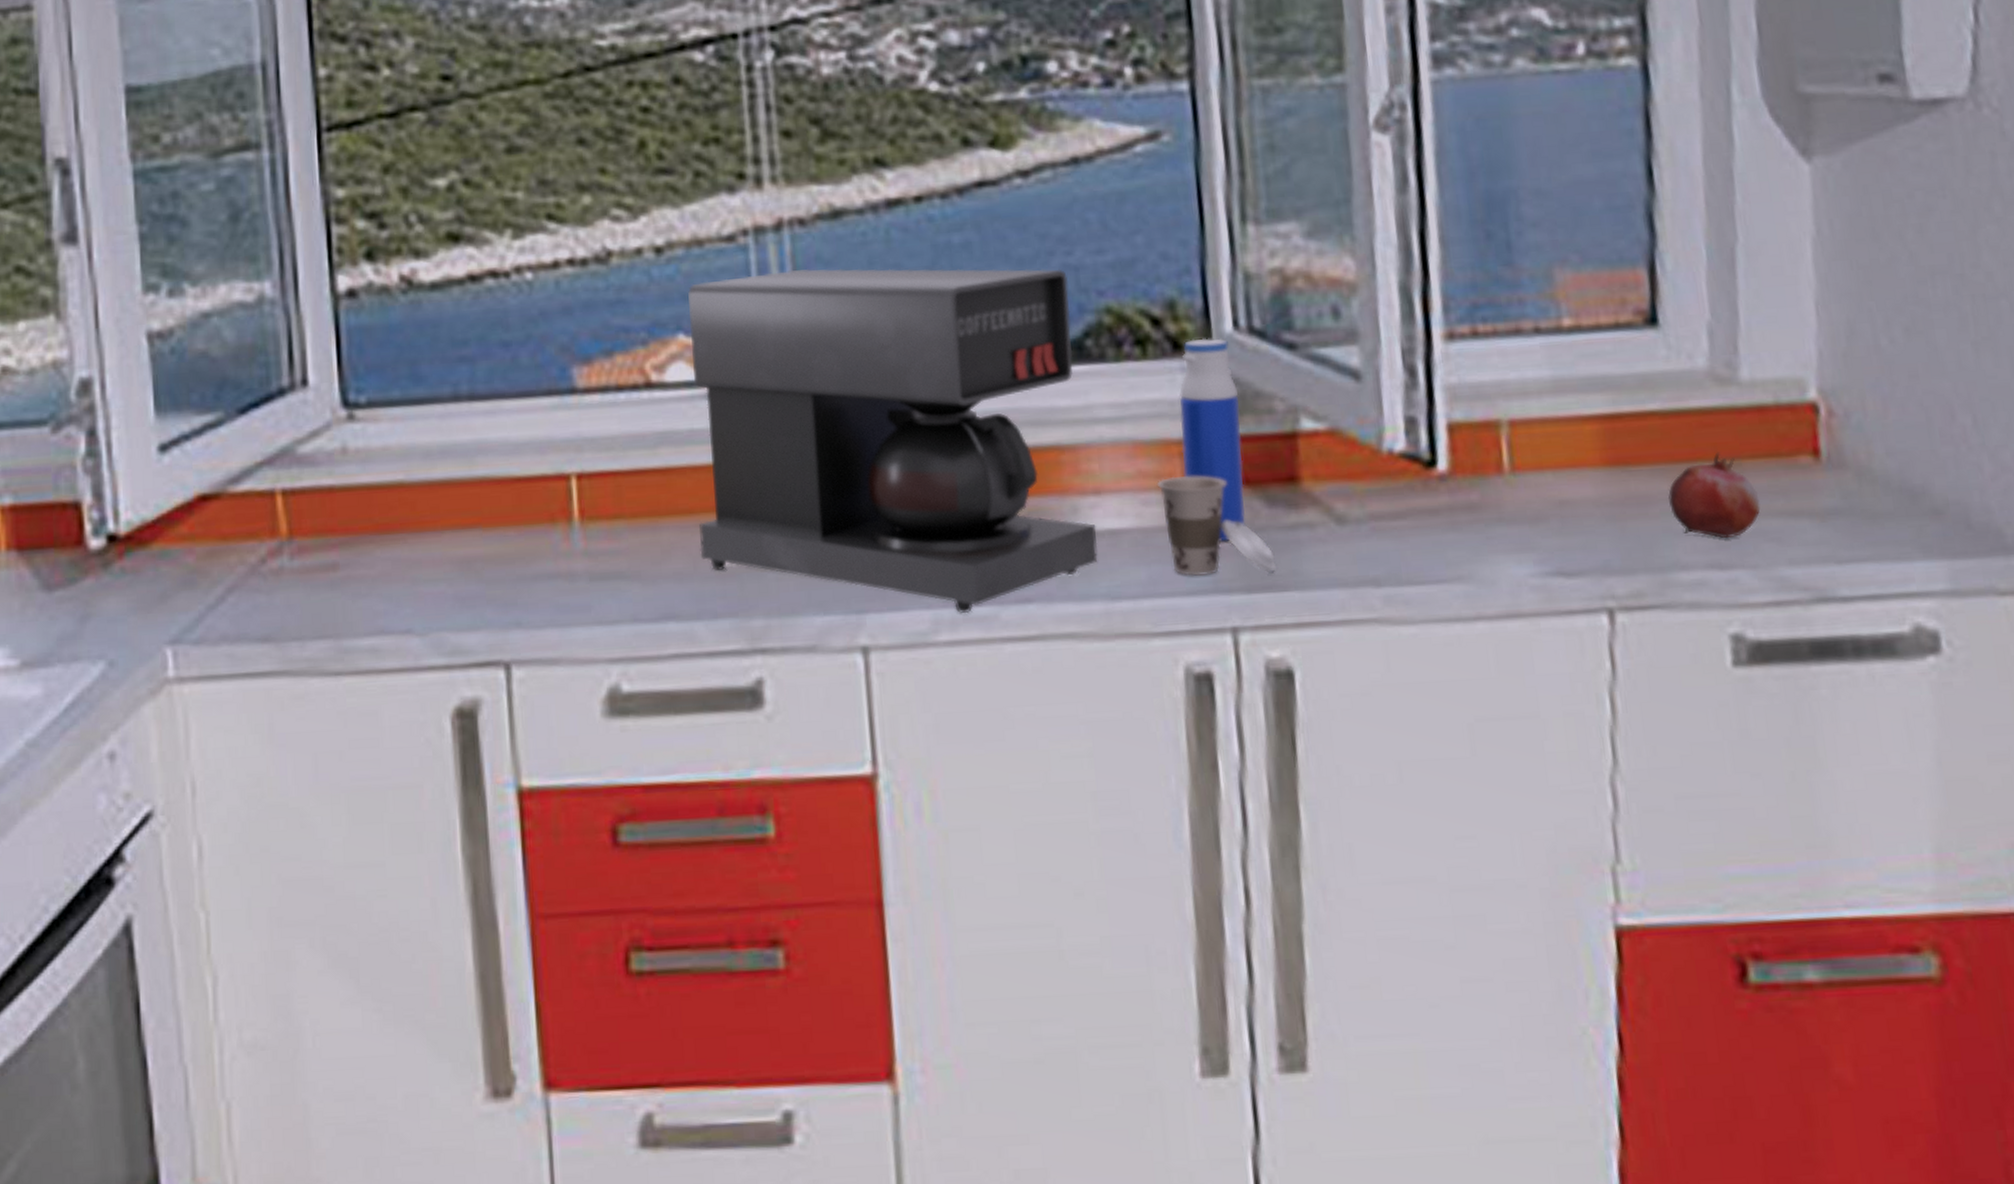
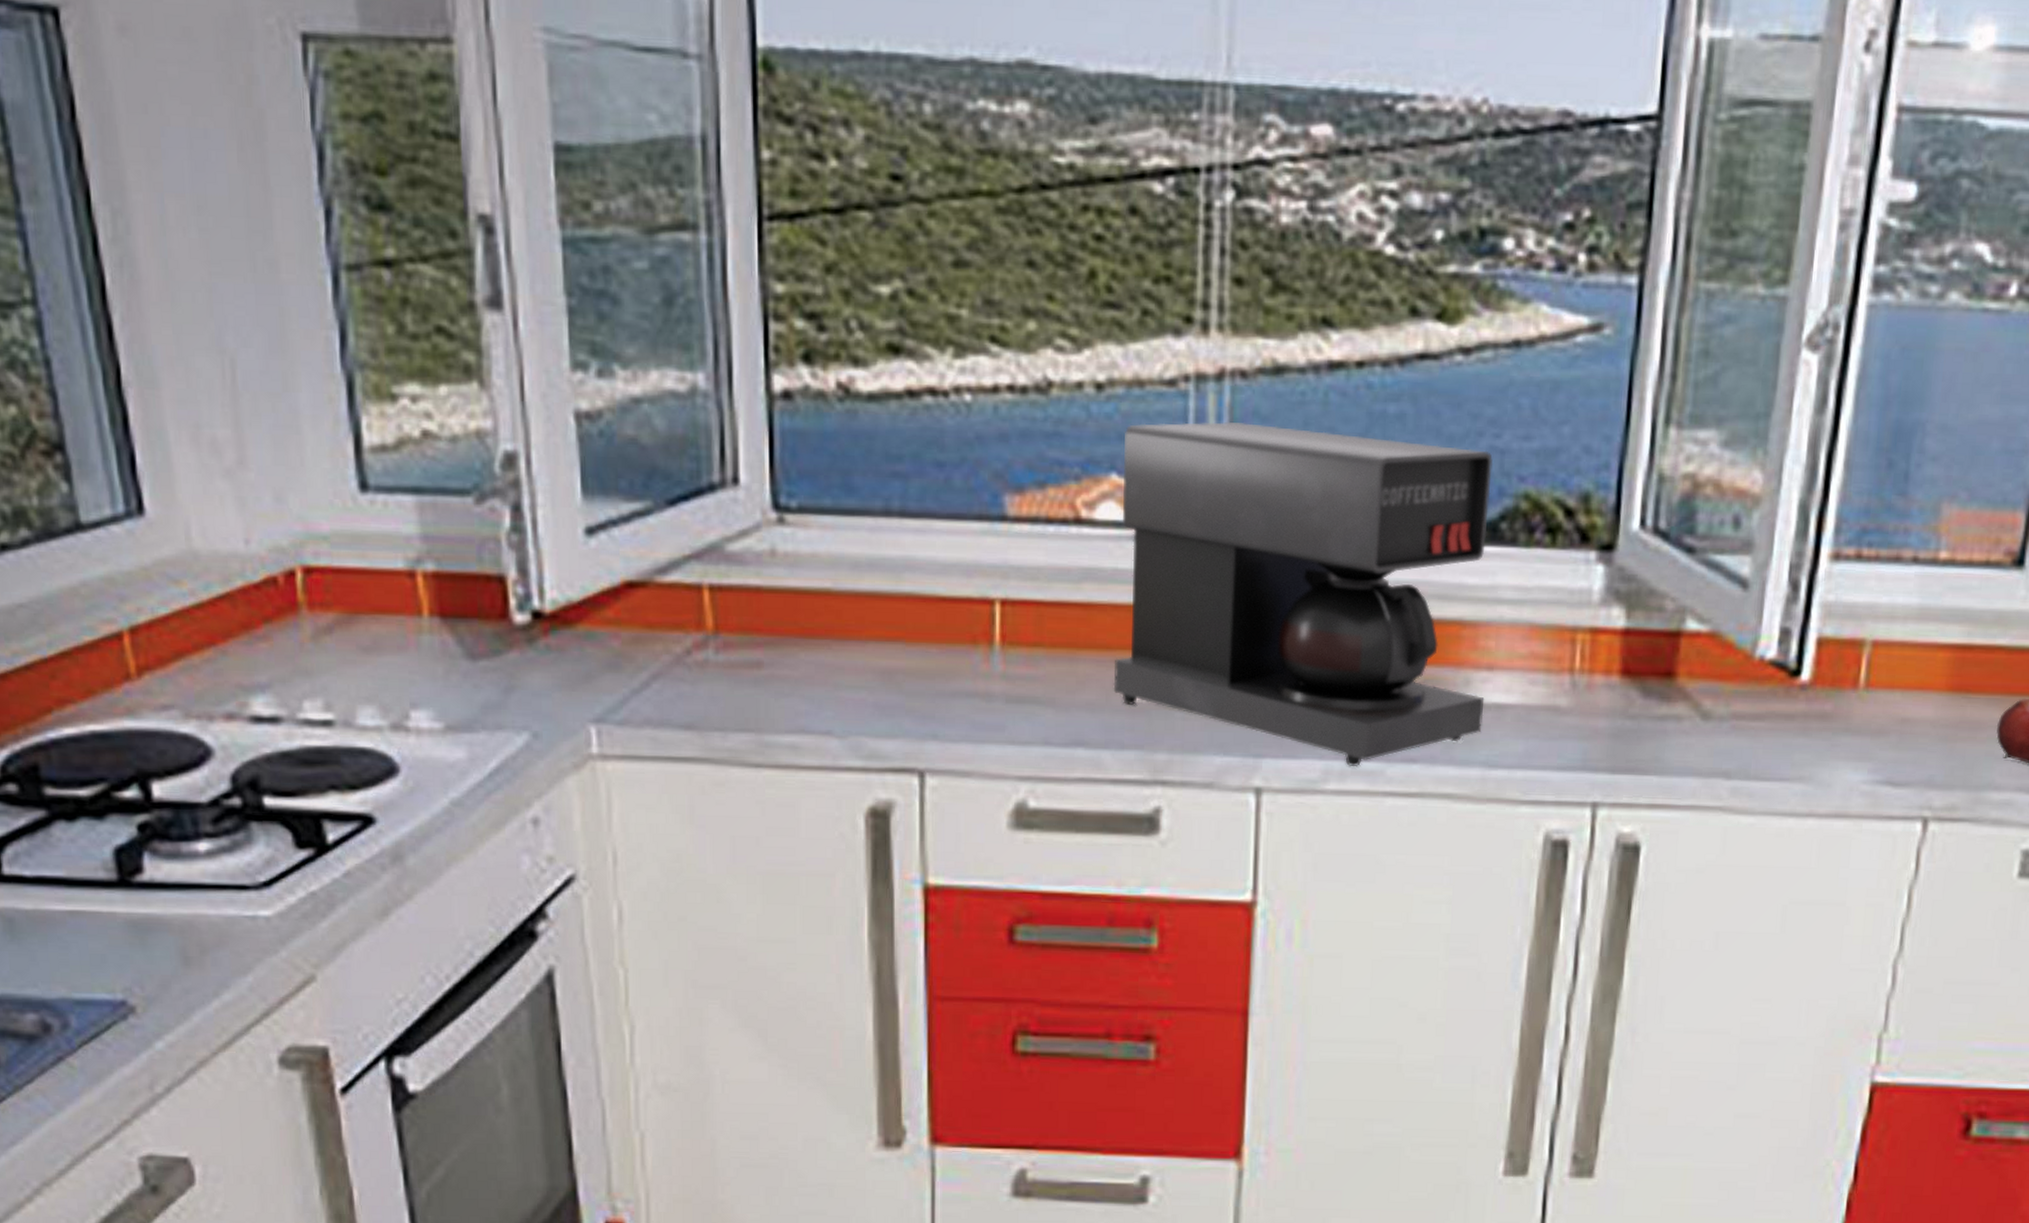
cup: present [1156,476,1276,576] -> none [1545,660,1641,758]
water bottle: present [1179,338,1246,542] -> none [1572,533,1634,725]

